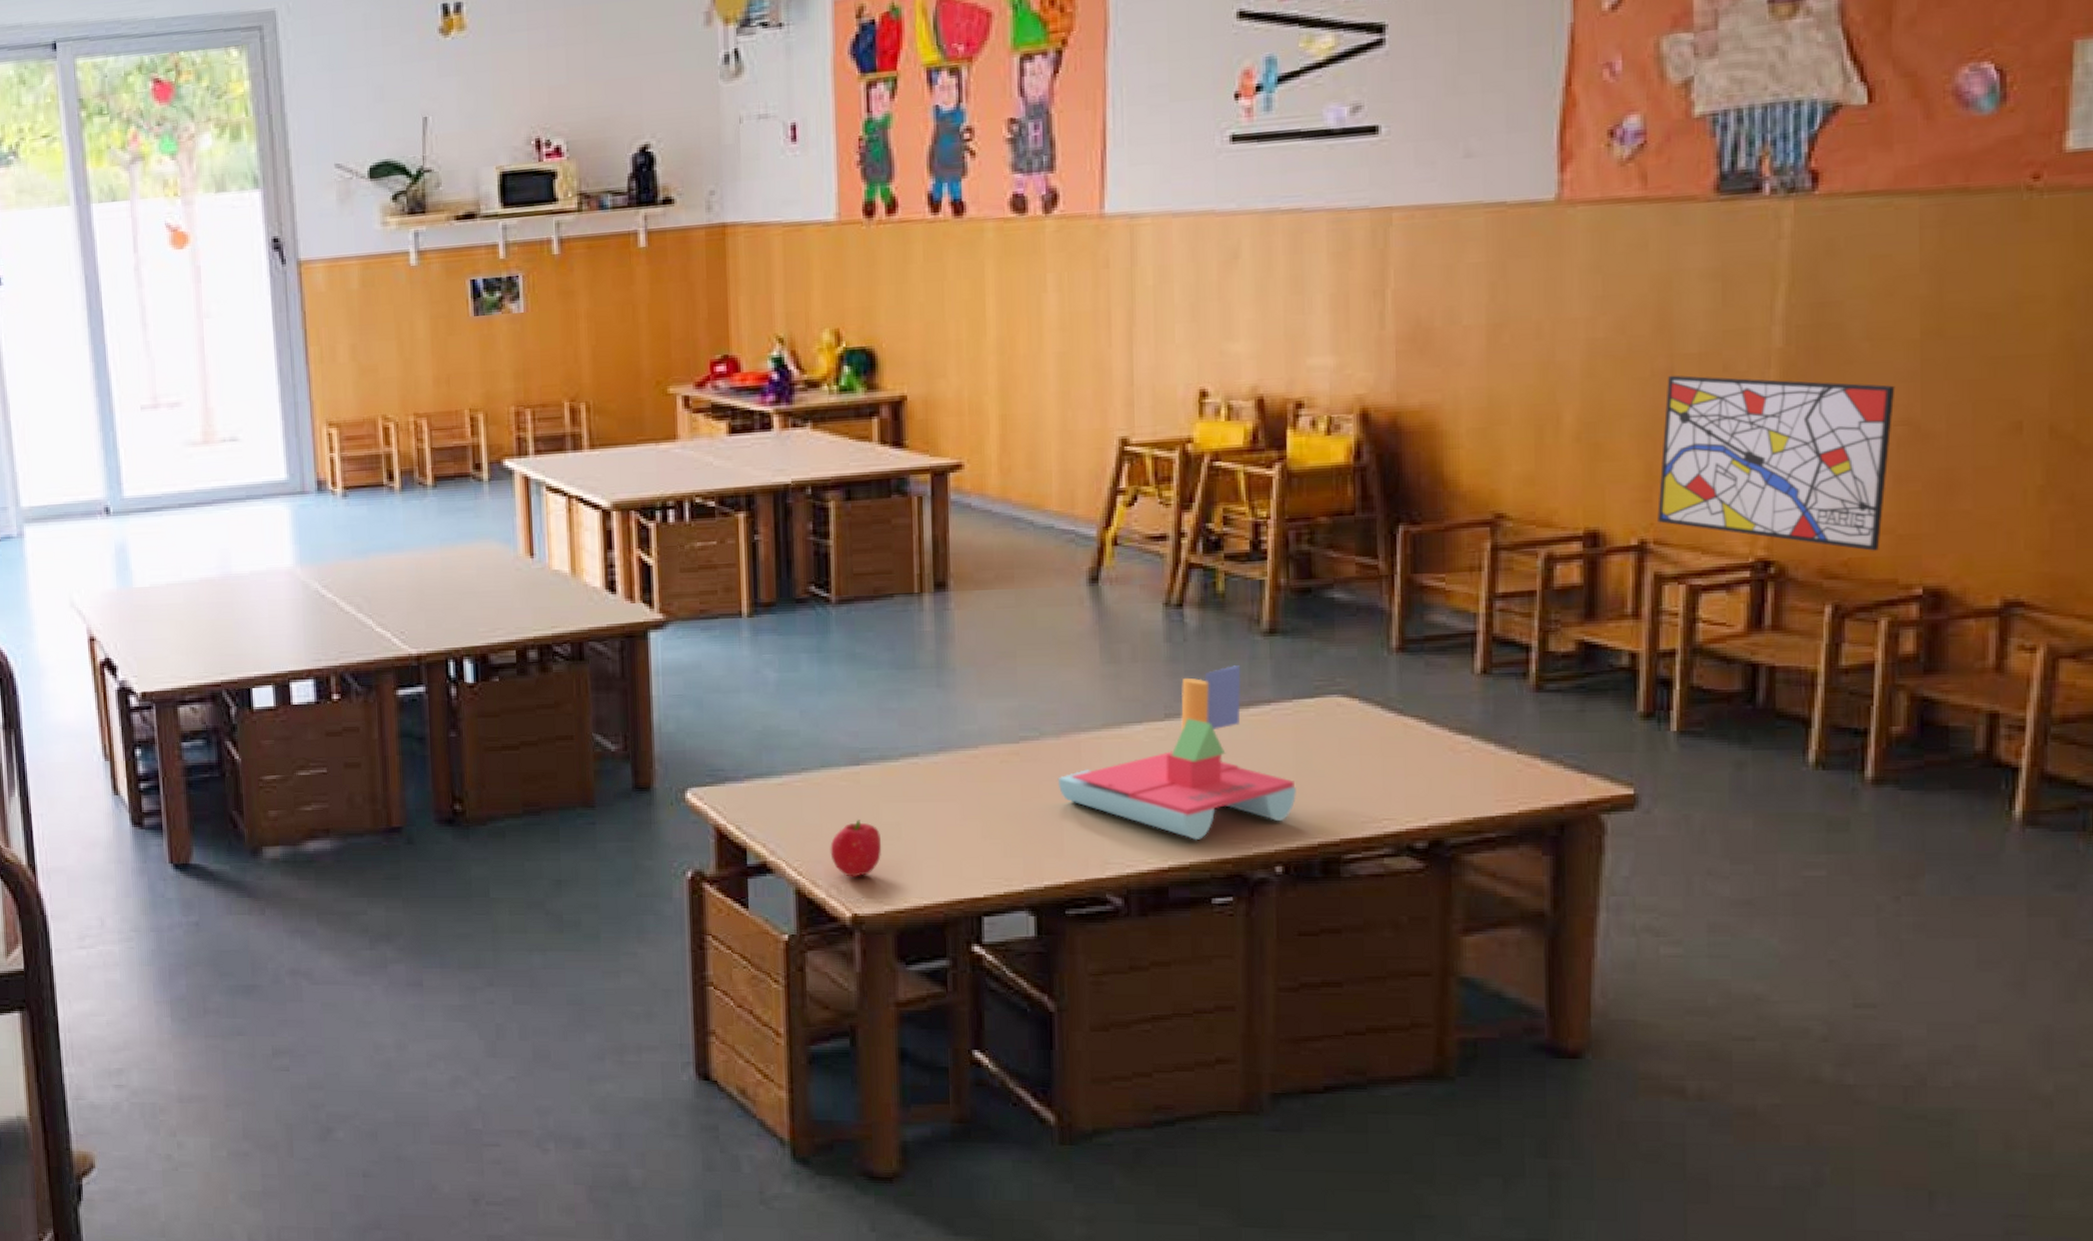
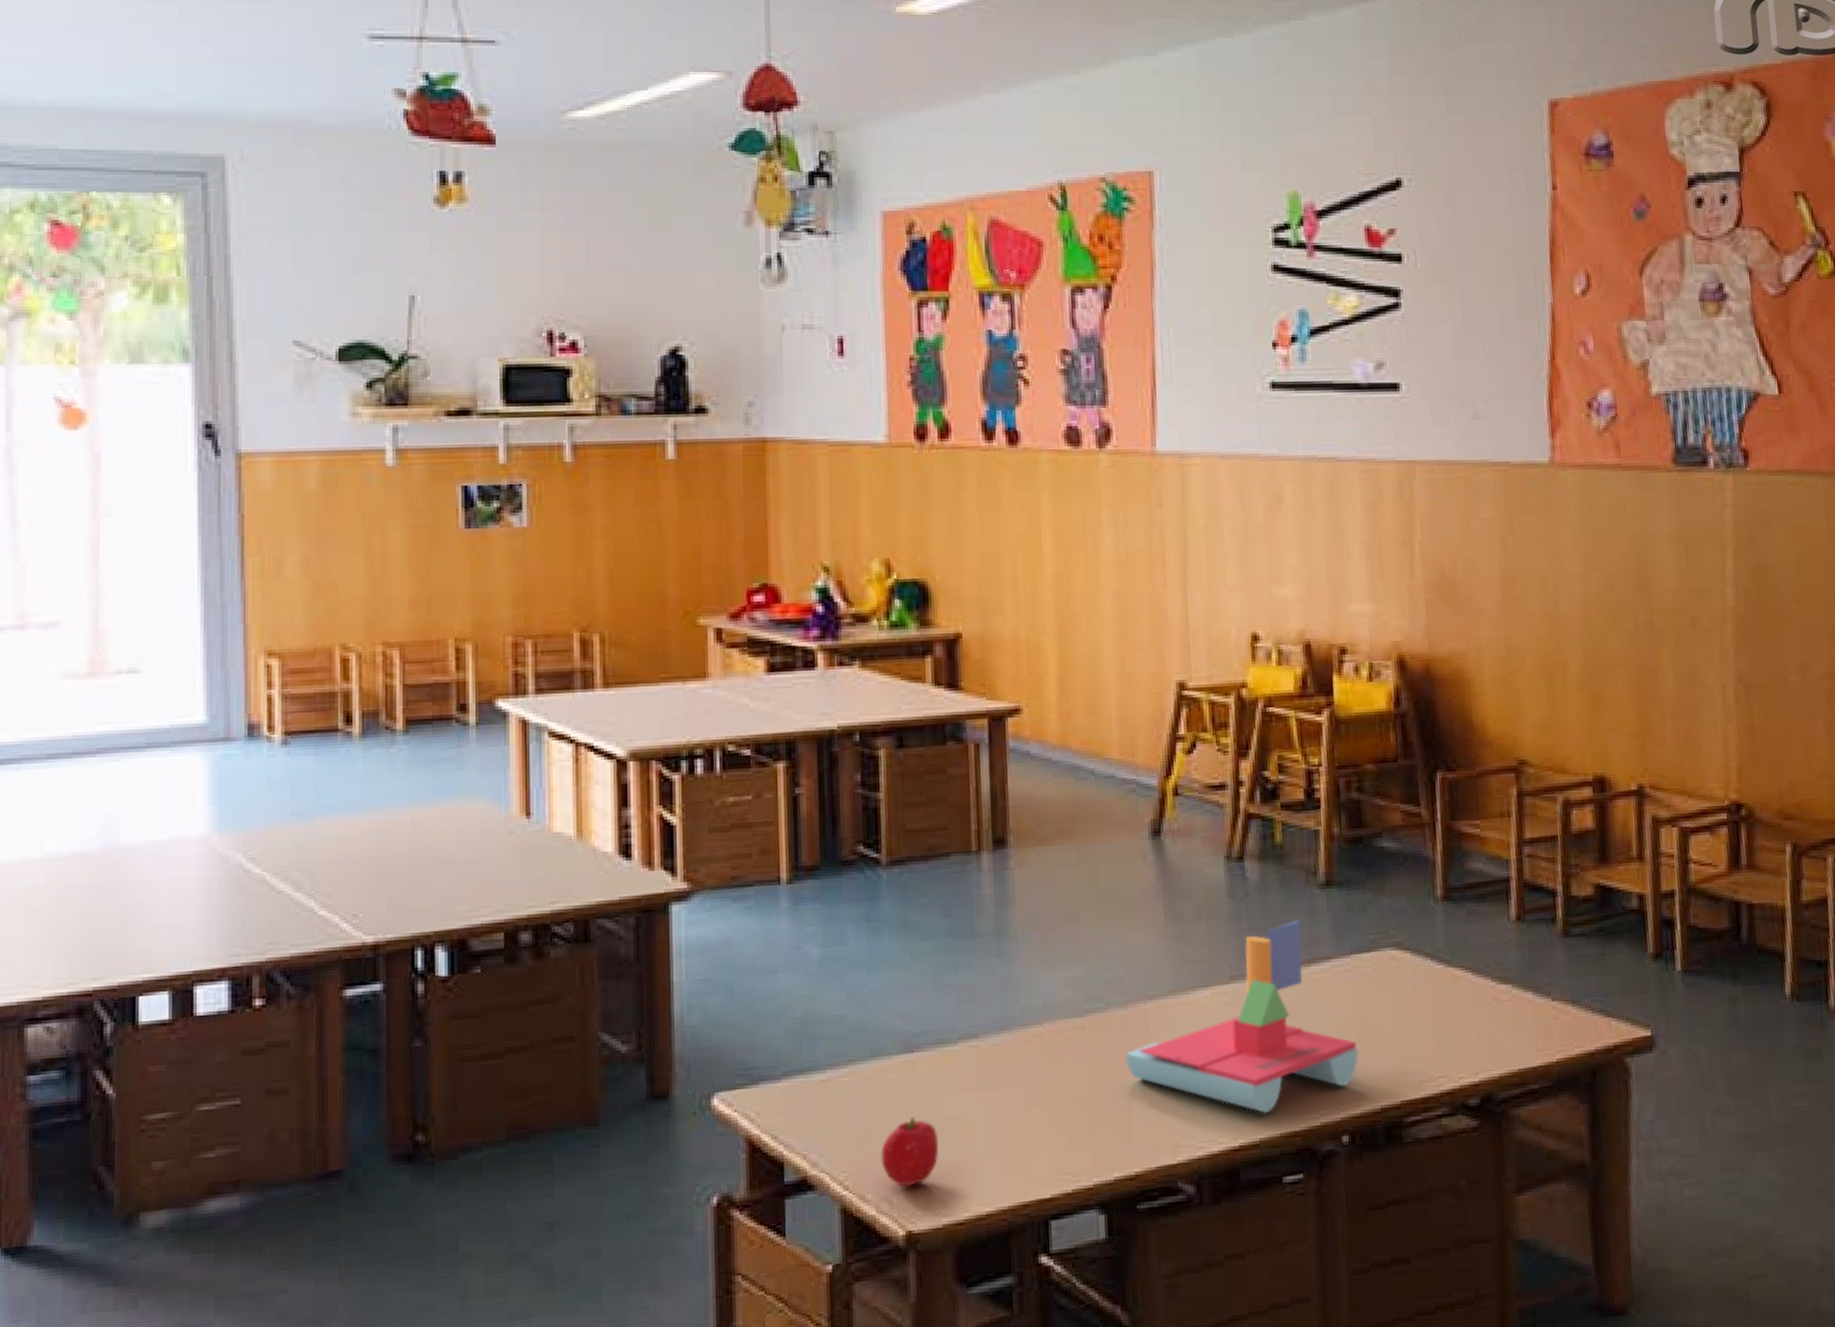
wall art: present [1657,375,1895,551] -> none [1649,629,1822,793]

